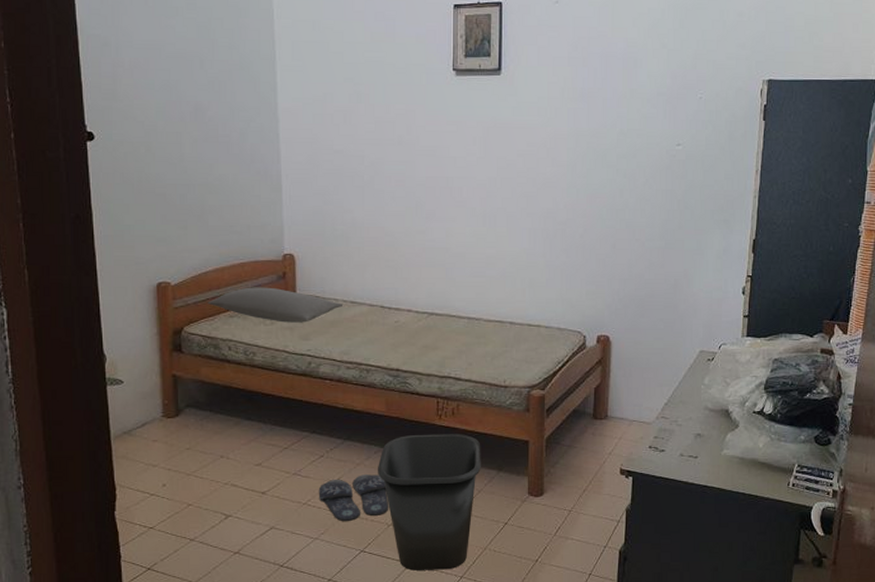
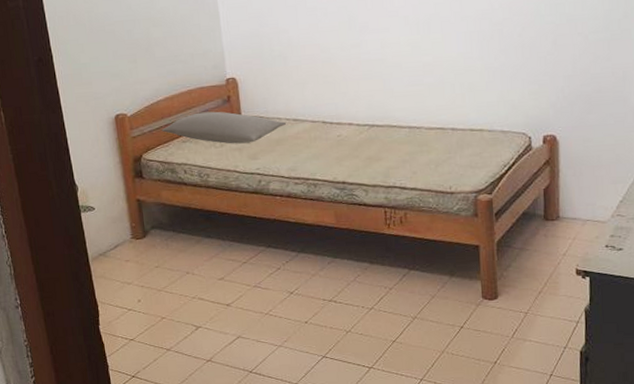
slippers: present [318,474,389,522] -> none [278,284,346,330]
waste bin: present [378,434,481,571] -> none [332,241,433,374]

